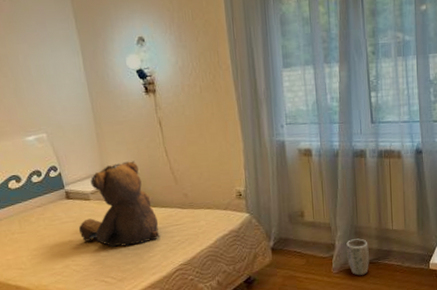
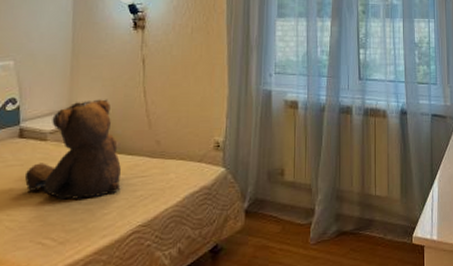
plant pot: present [346,238,369,276] -> none [327,204,350,248]

